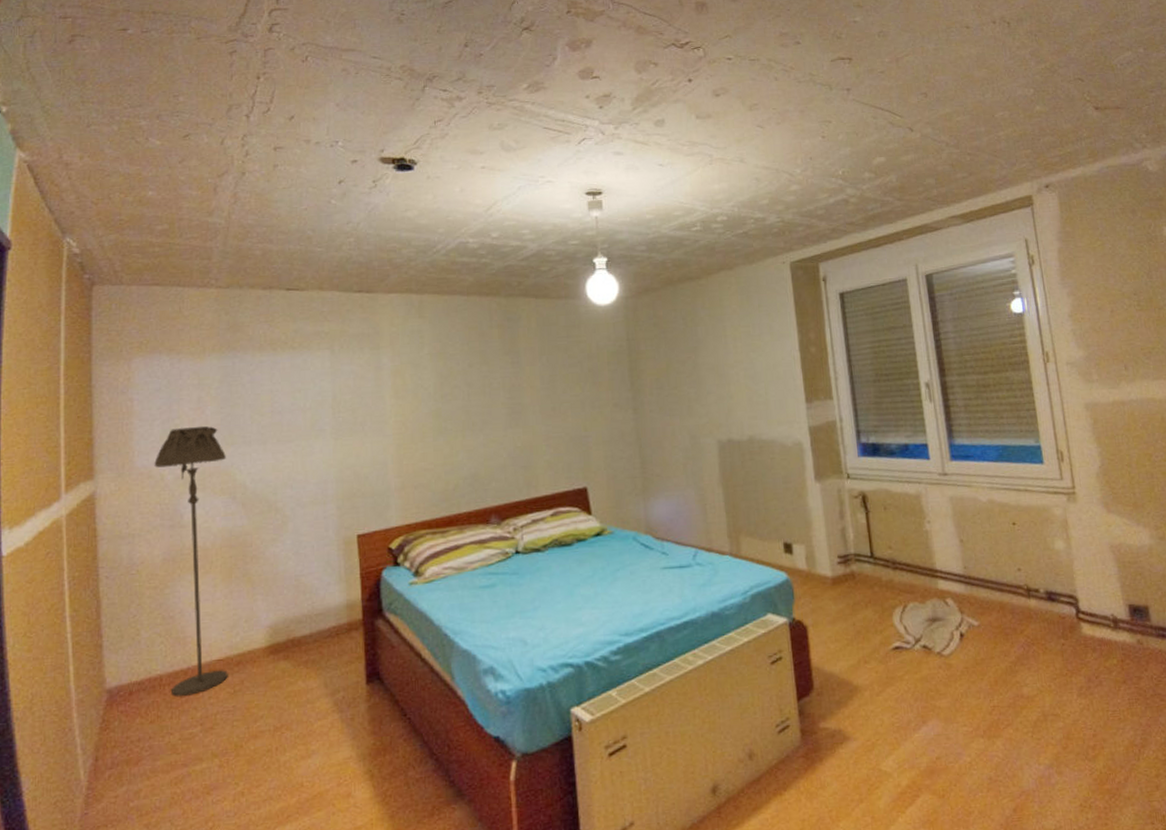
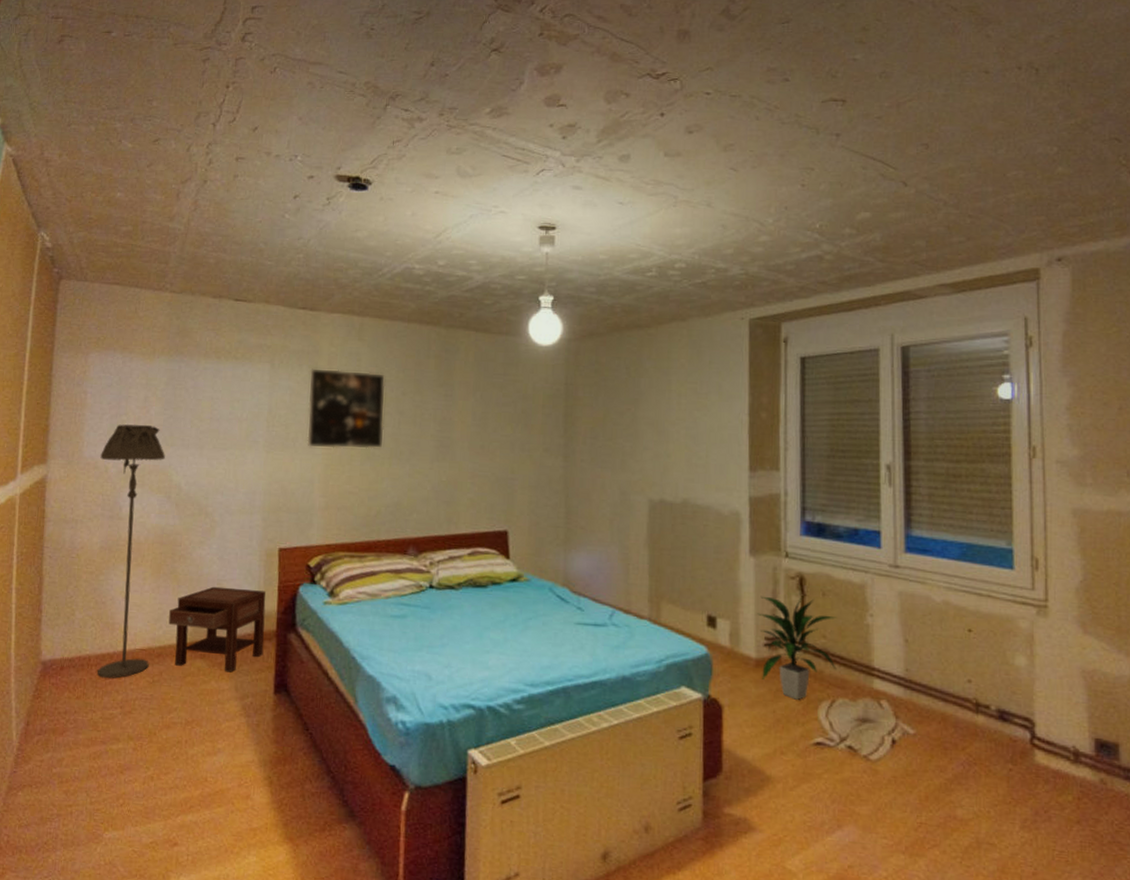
nightstand: none [246,580,351,671] -> present [169,586,266,673]
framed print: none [373,348,454,429] -> present [307,368,386,449]
indoor plant: none [828,512,904,610] -> present [757,596,838,700]

